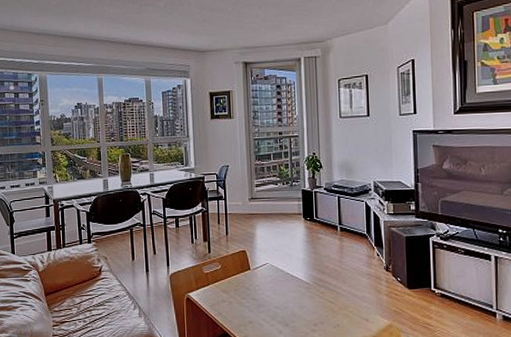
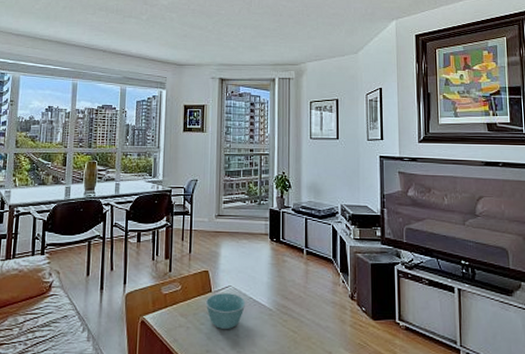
bowl: none [245,270,284,303] -> present [205,293,246,330]

